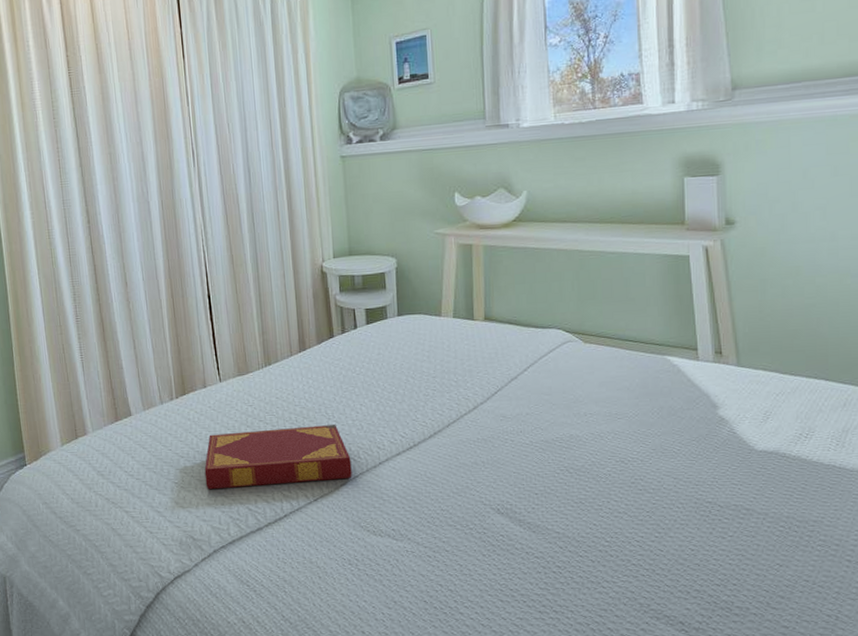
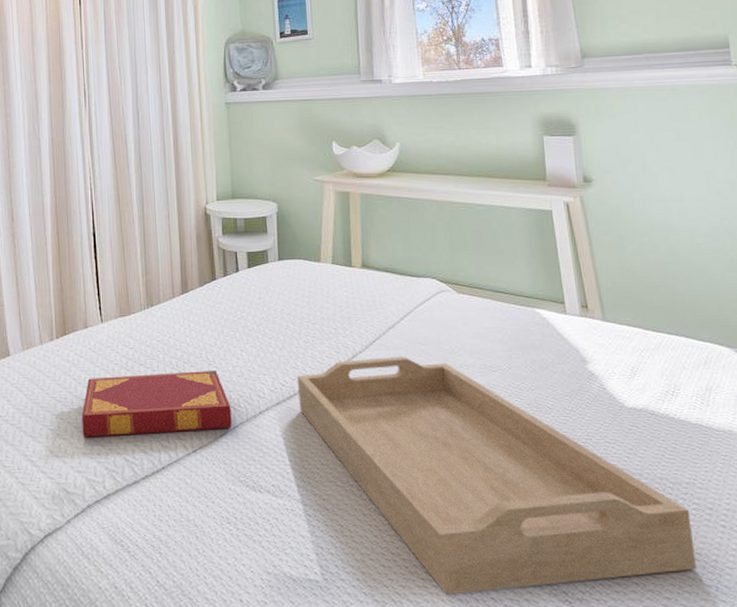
serving tray: none [416,406,817,626] -> present [296,356,696,595]

